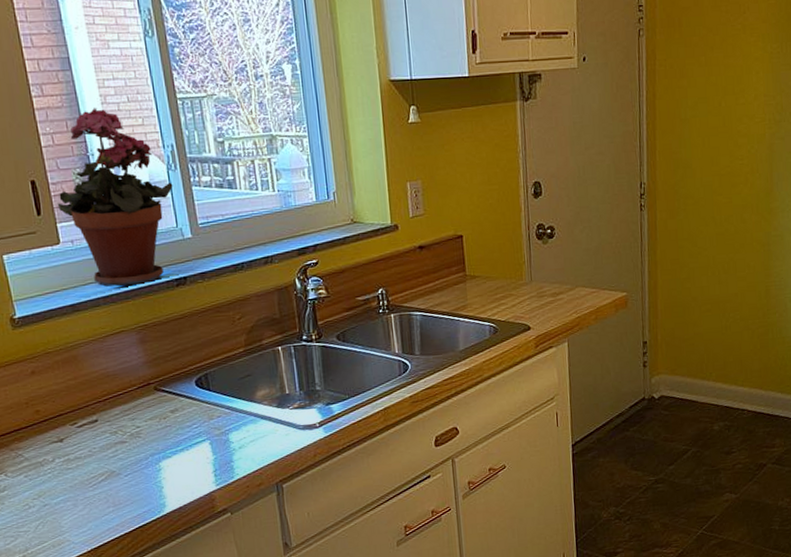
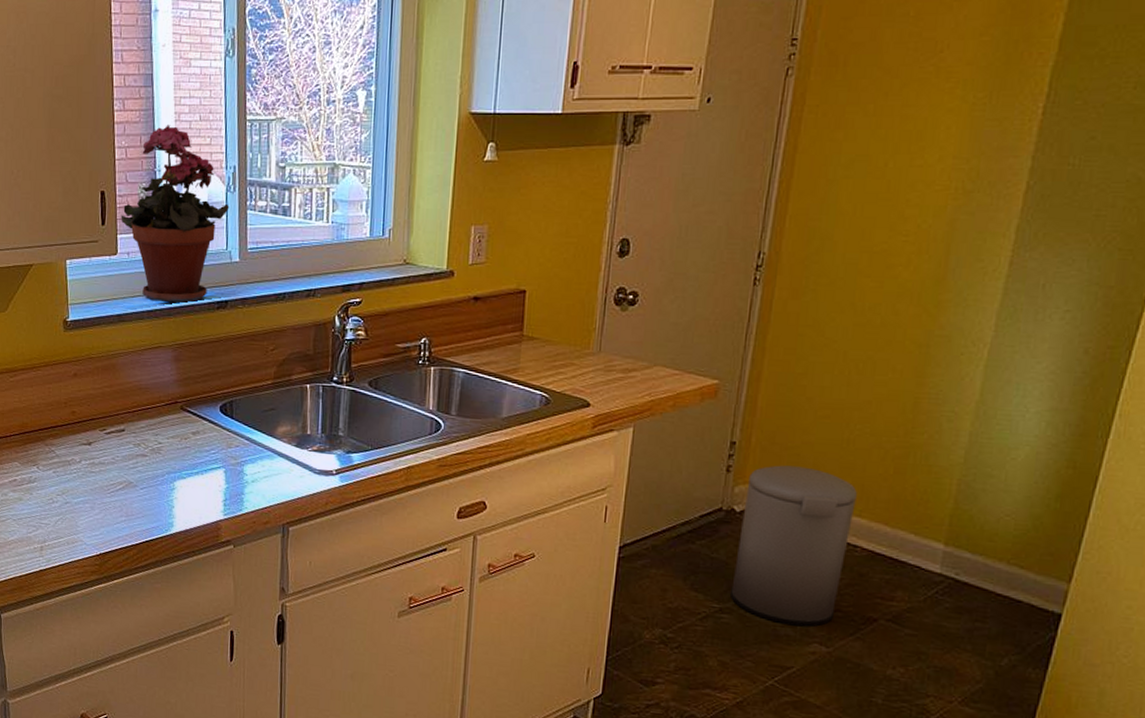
pedal bin: none [660,353,739,483] -> present [731,465,857,627]

